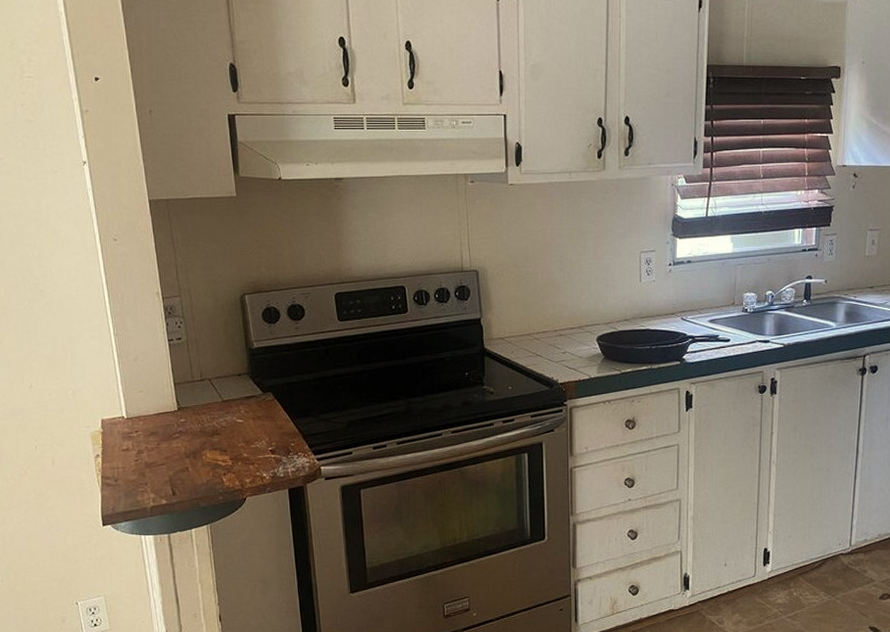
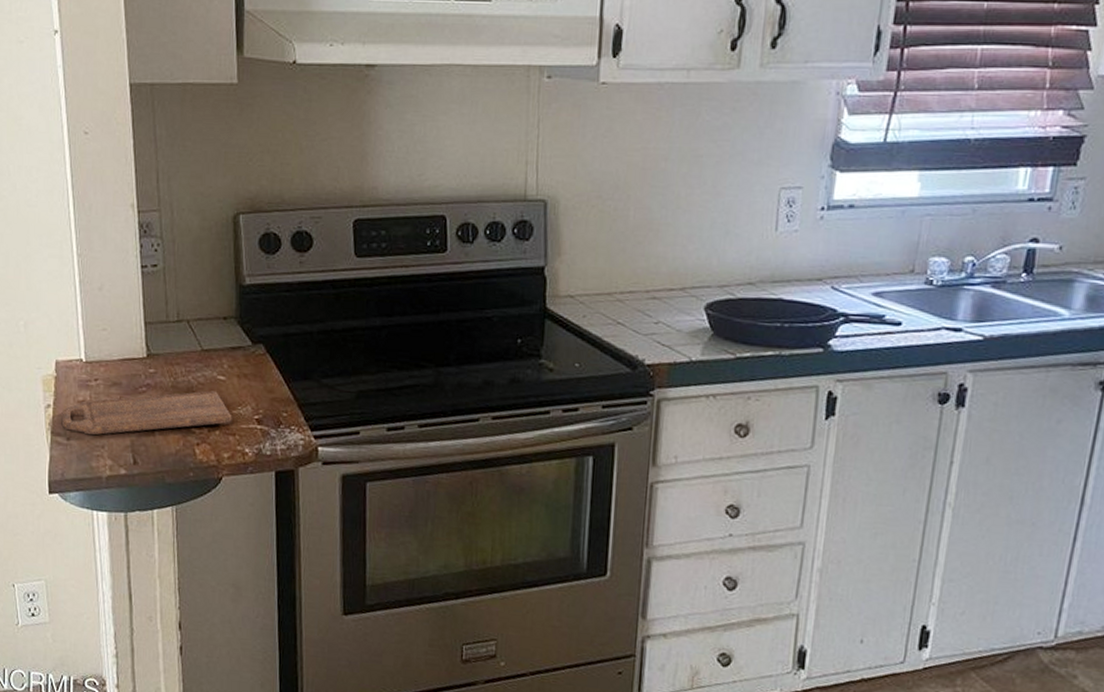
cutting board: none [109,432,251,476] -> present [61,391,232,436]

